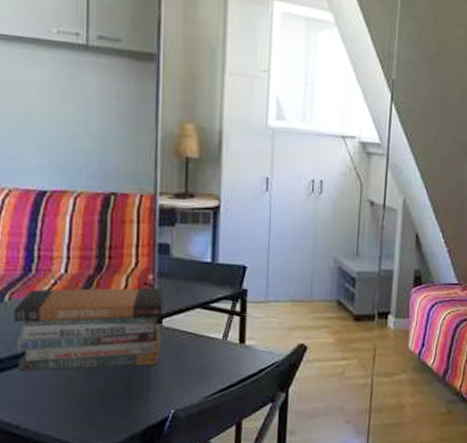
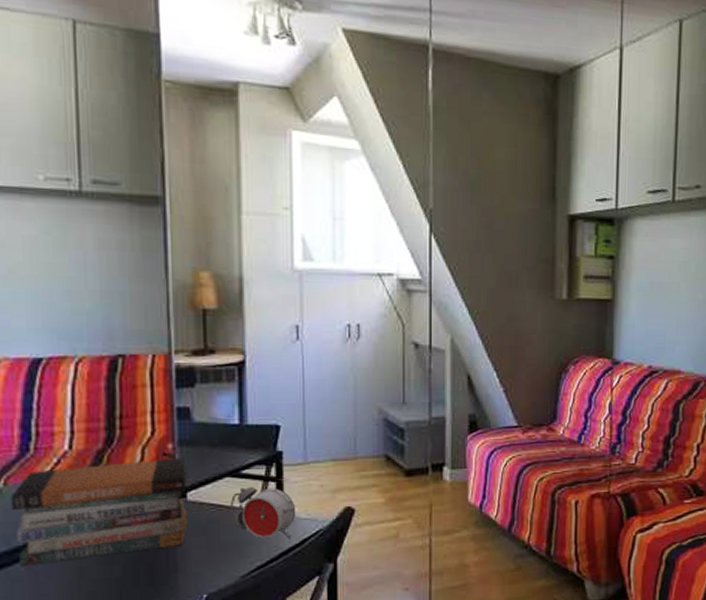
alarm clock: none [198,319,256,367] -> present [229,487,296,539]

